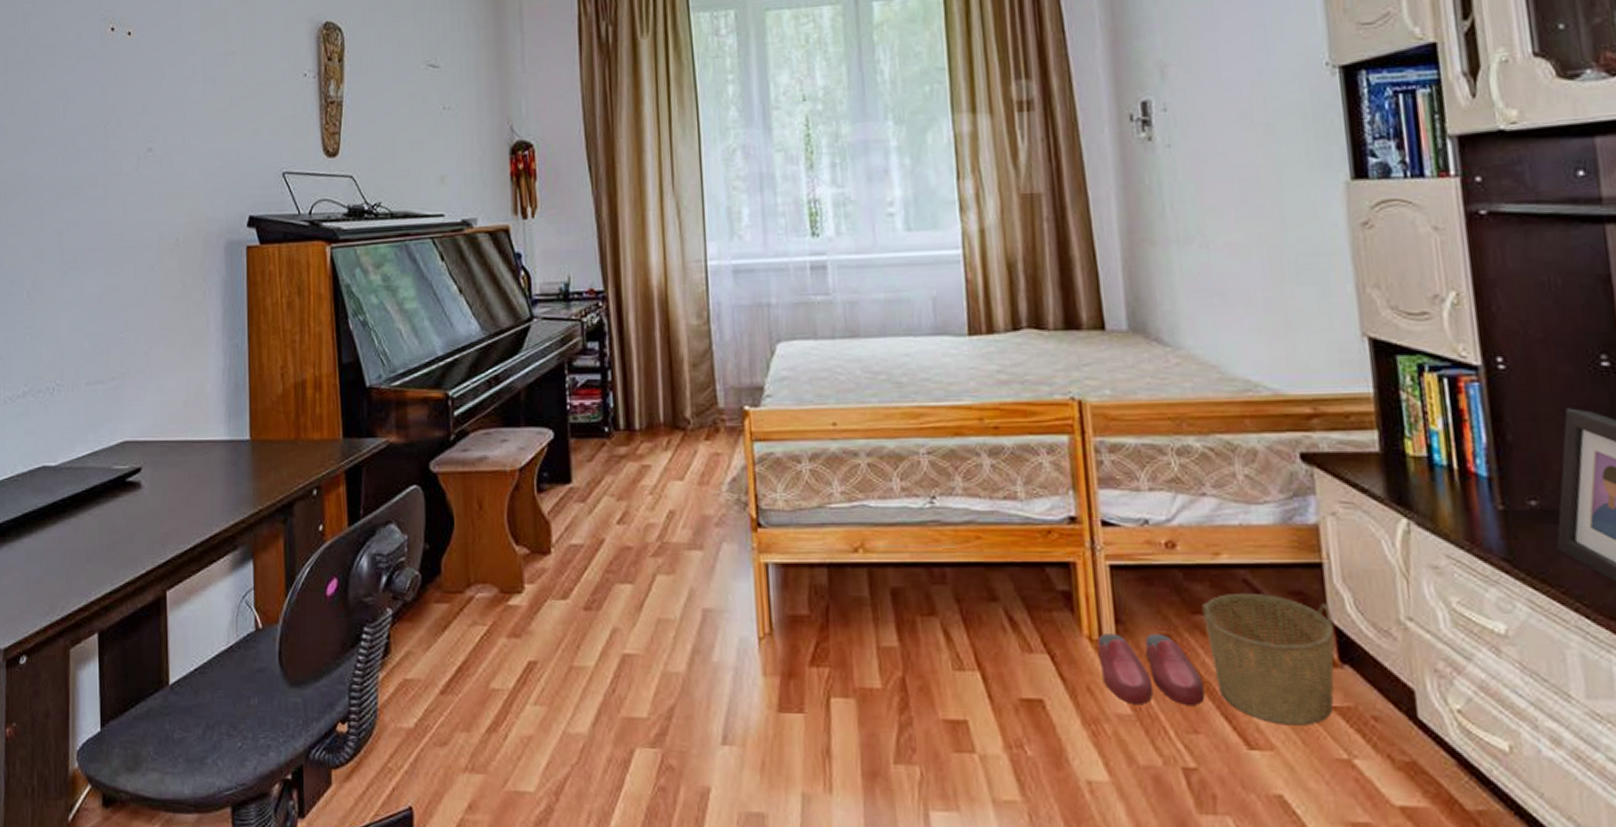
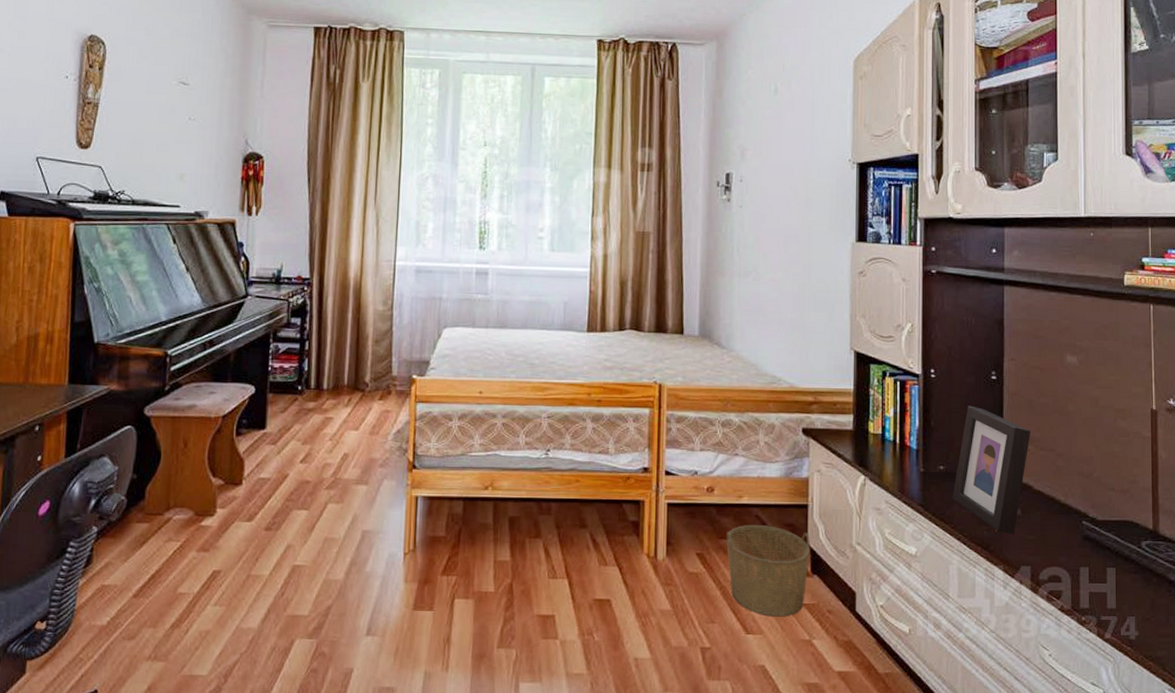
slippers: present [1097,634,1205,705] -> none [652,552,722,603]

